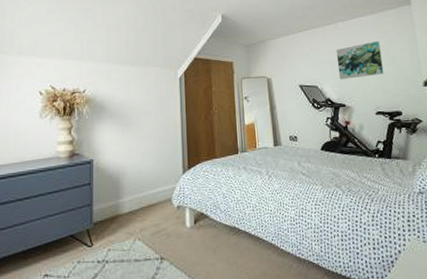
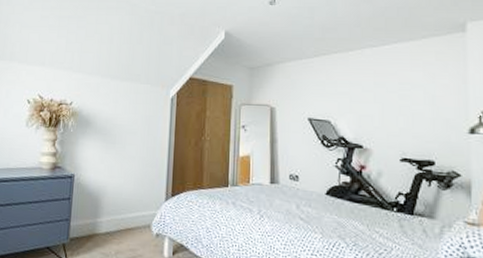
wall art: present [336,40,384,79] -> none [358,73,418,117]

